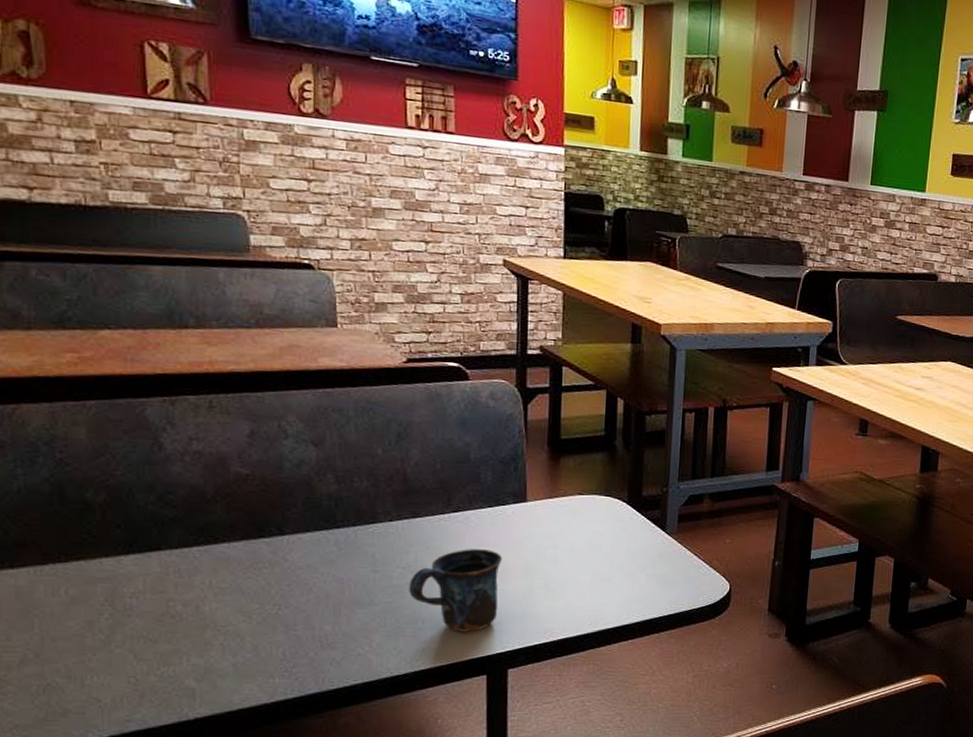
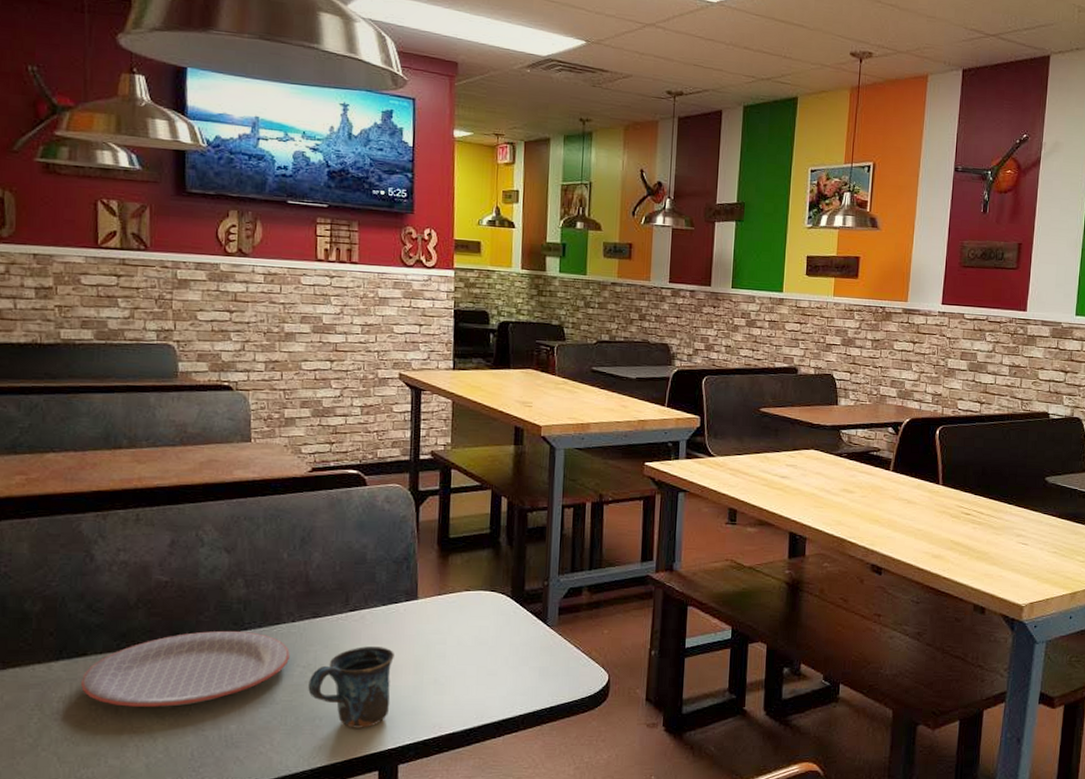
plate: none [156,528,387,606] -> present [81,631,290,707]

